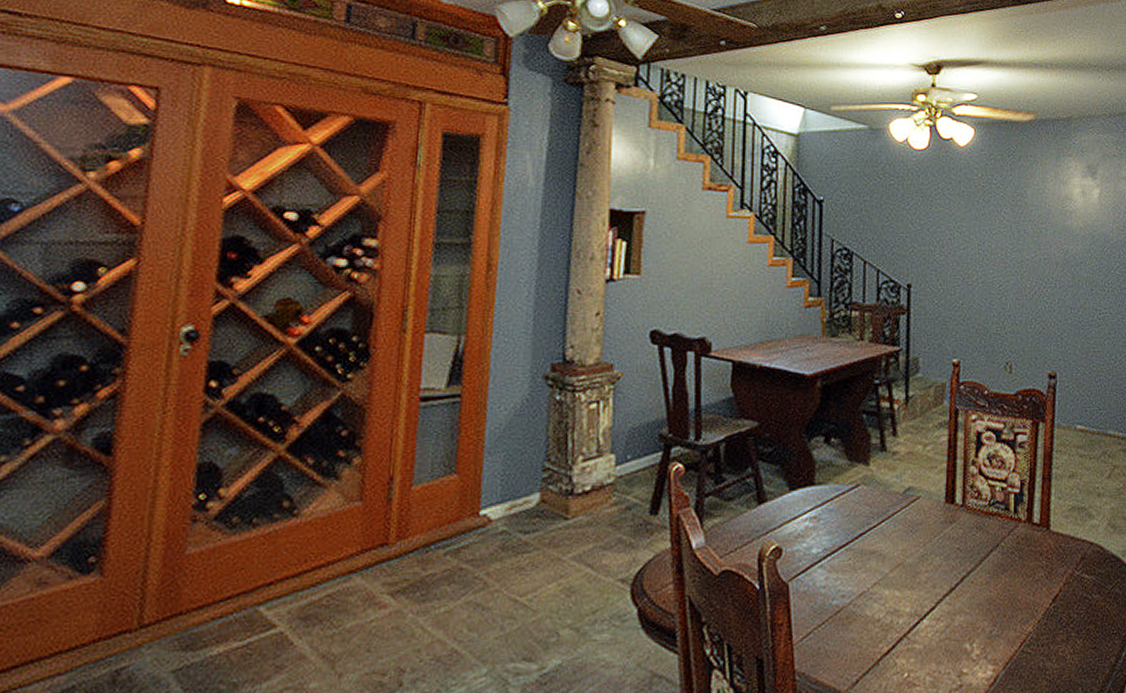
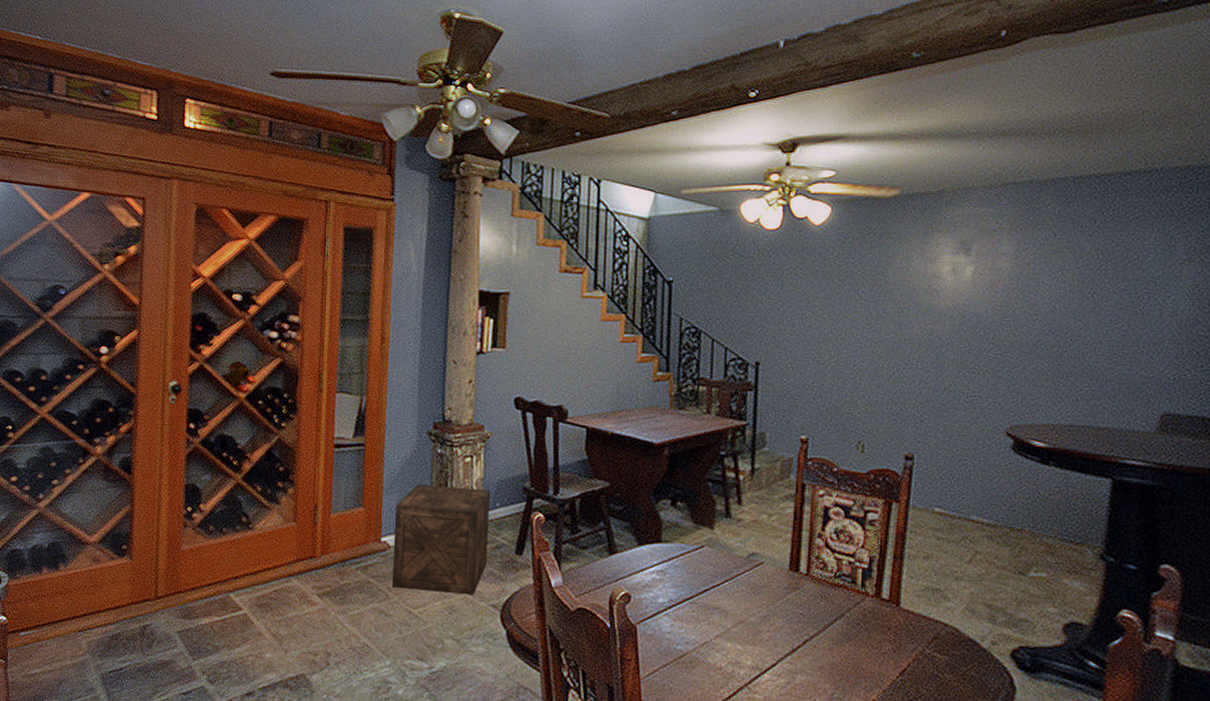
wooden crate: none [493,439,621,572] -> present [392,484,491,595]

